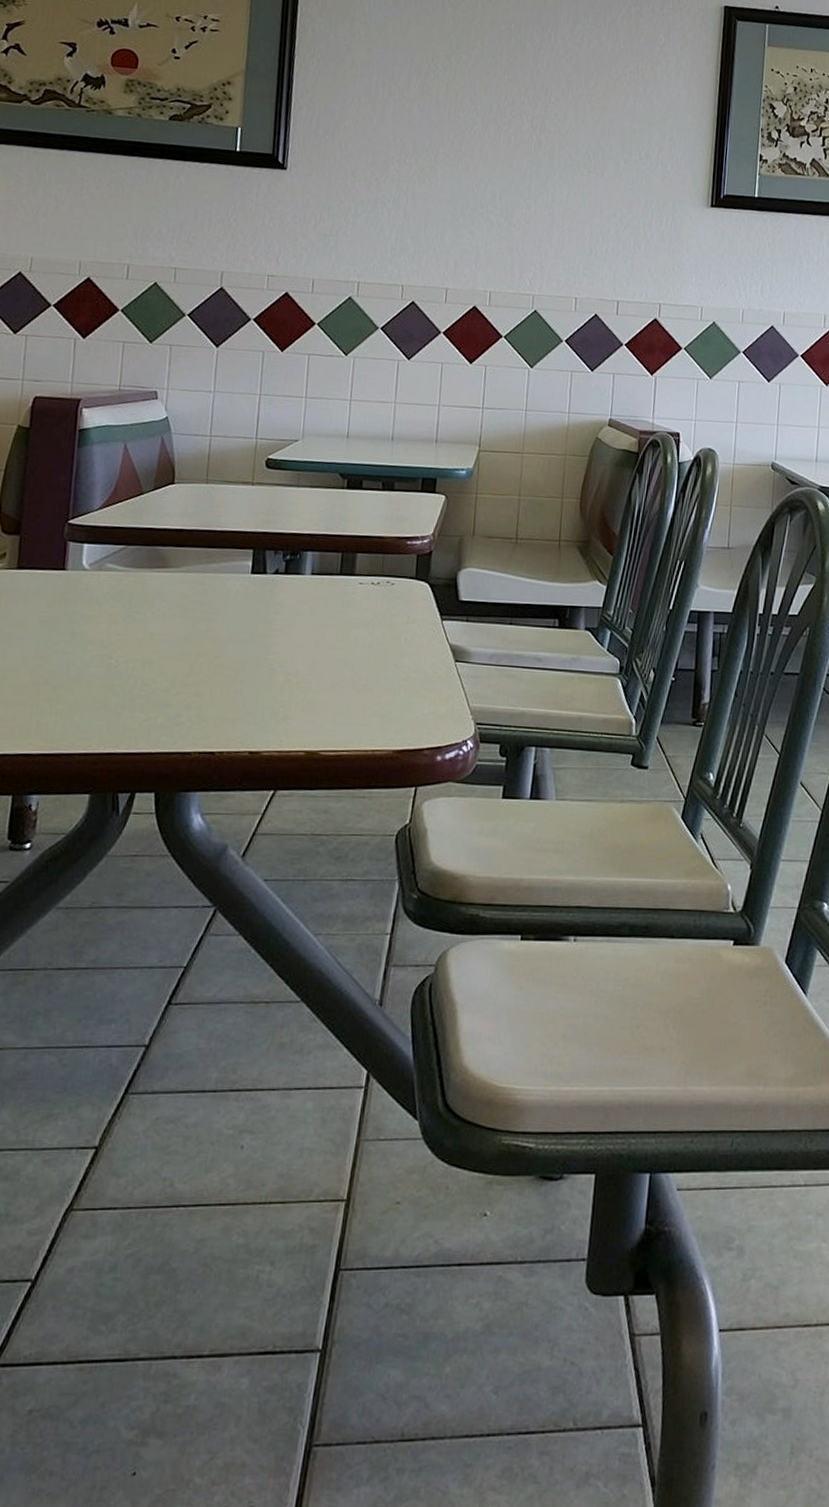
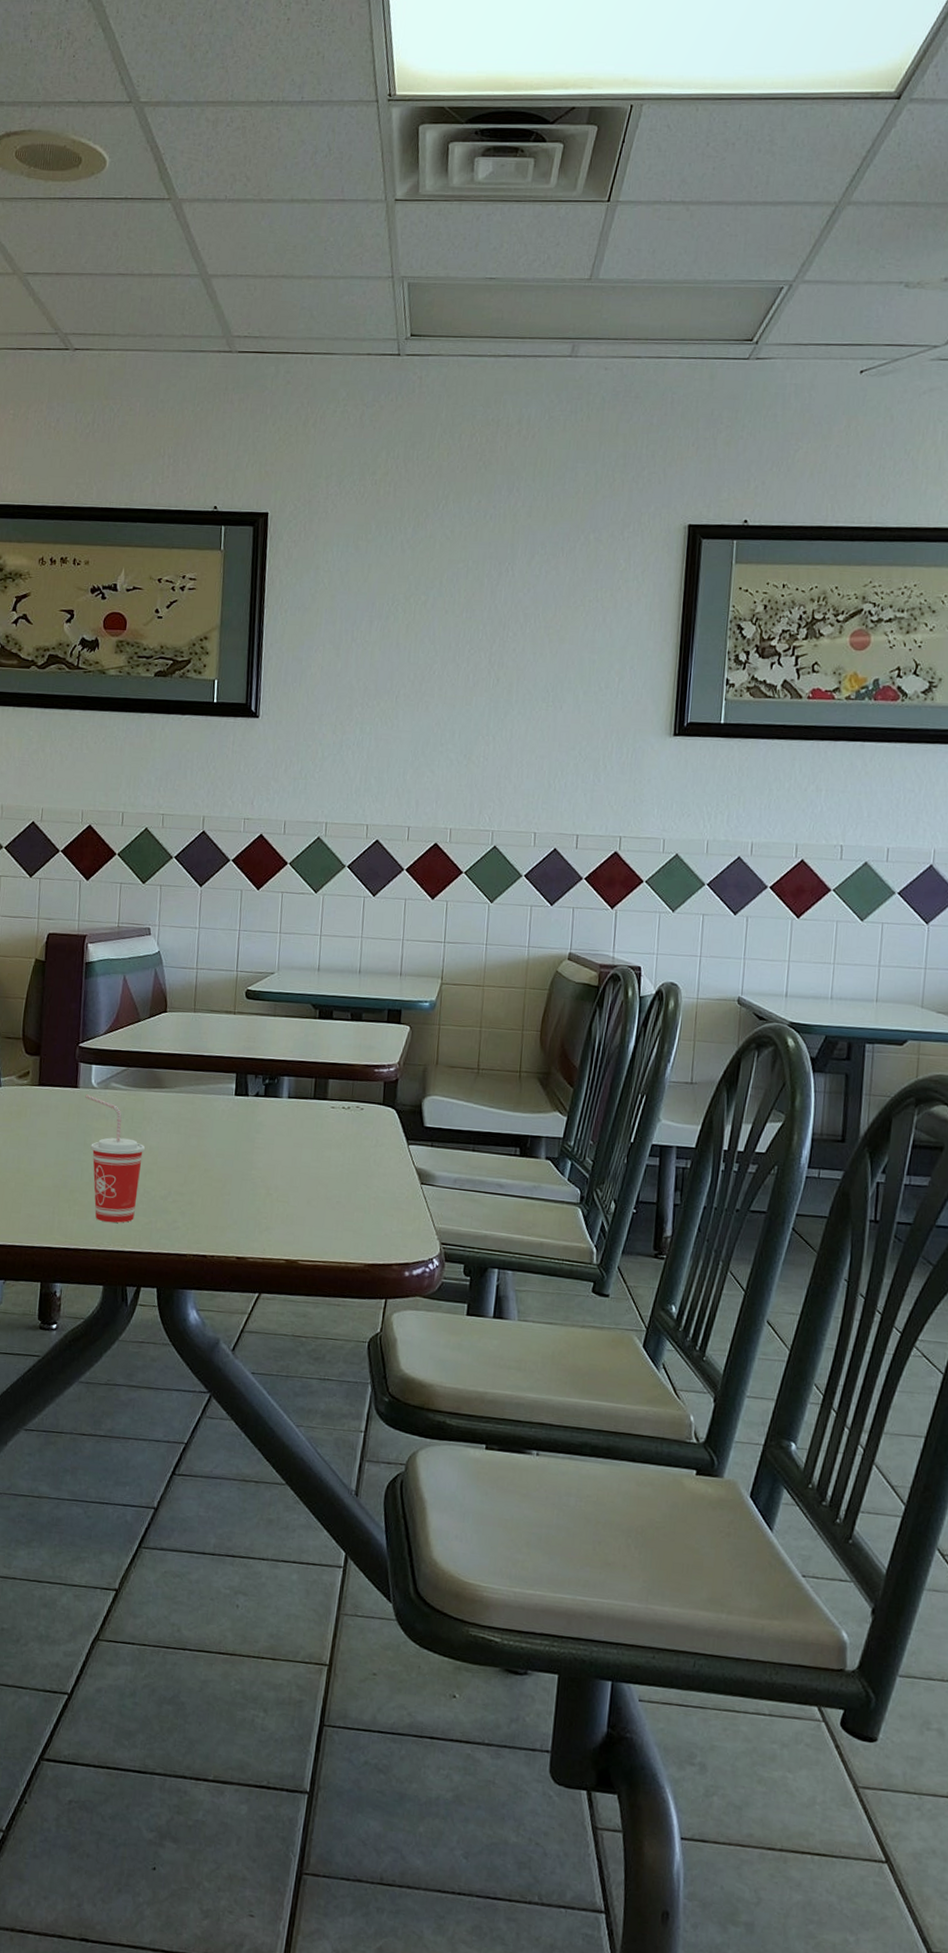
beverage cup: none [74,577,146,722] -> present [85,1094,146,1223]

